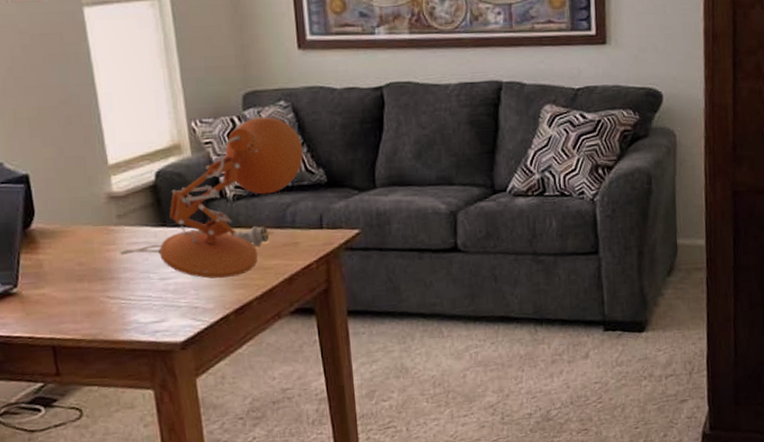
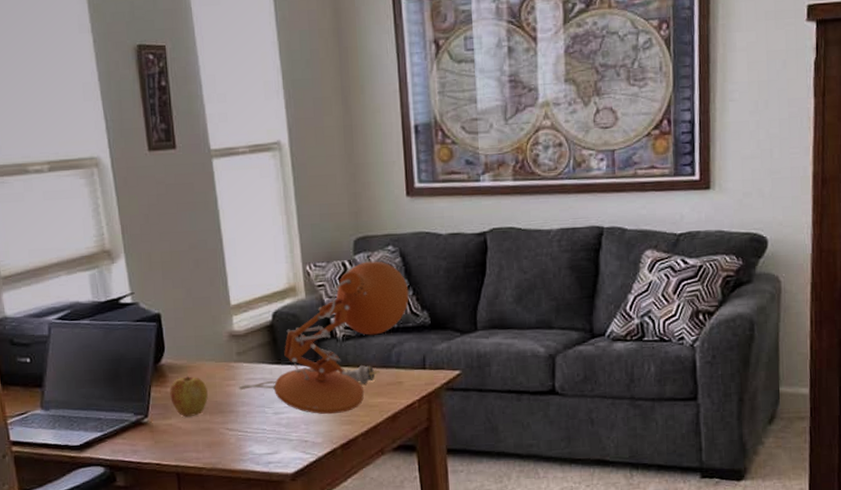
apple: none [42,241,86,286] -> present [170,376,208,418]

